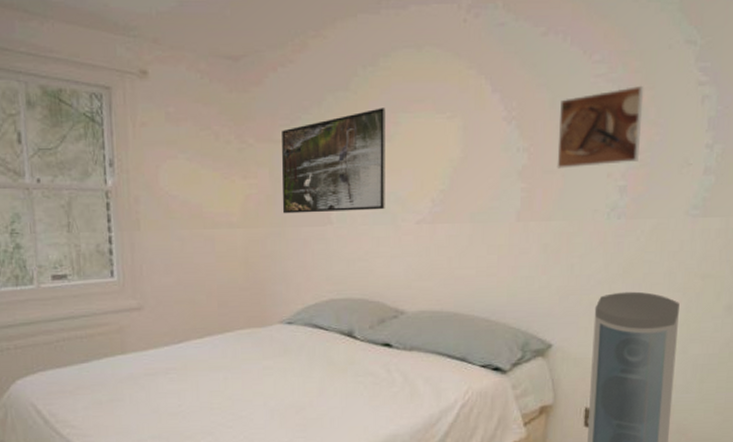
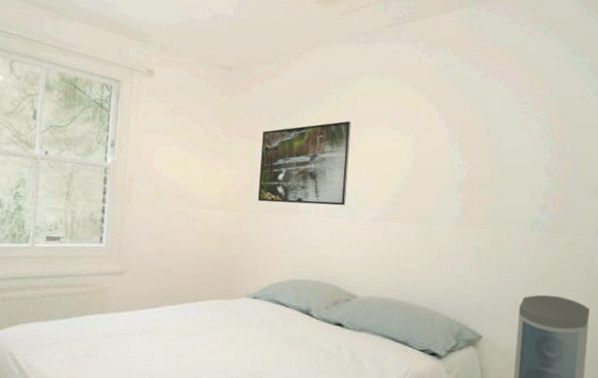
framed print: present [557,85,644,169] -> none [490,124,562,187]

